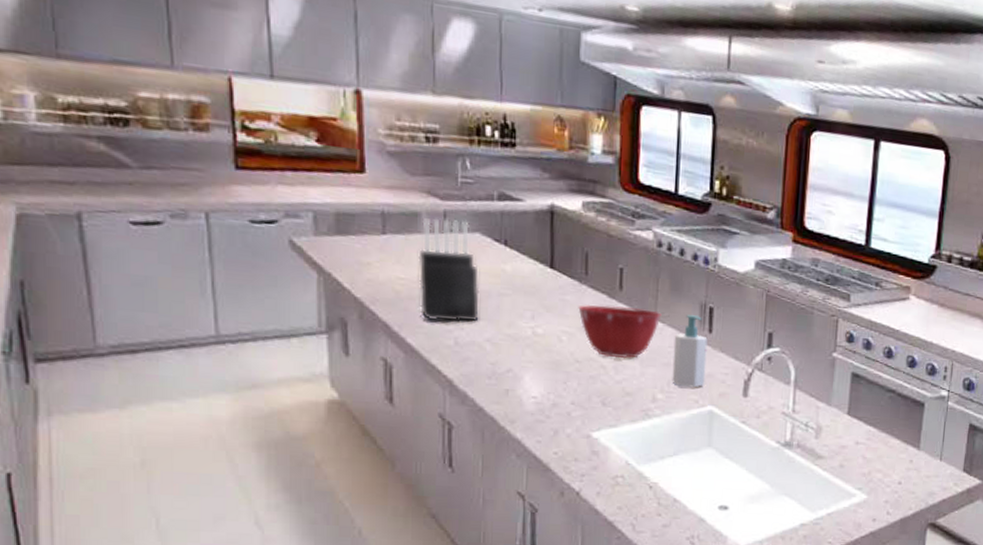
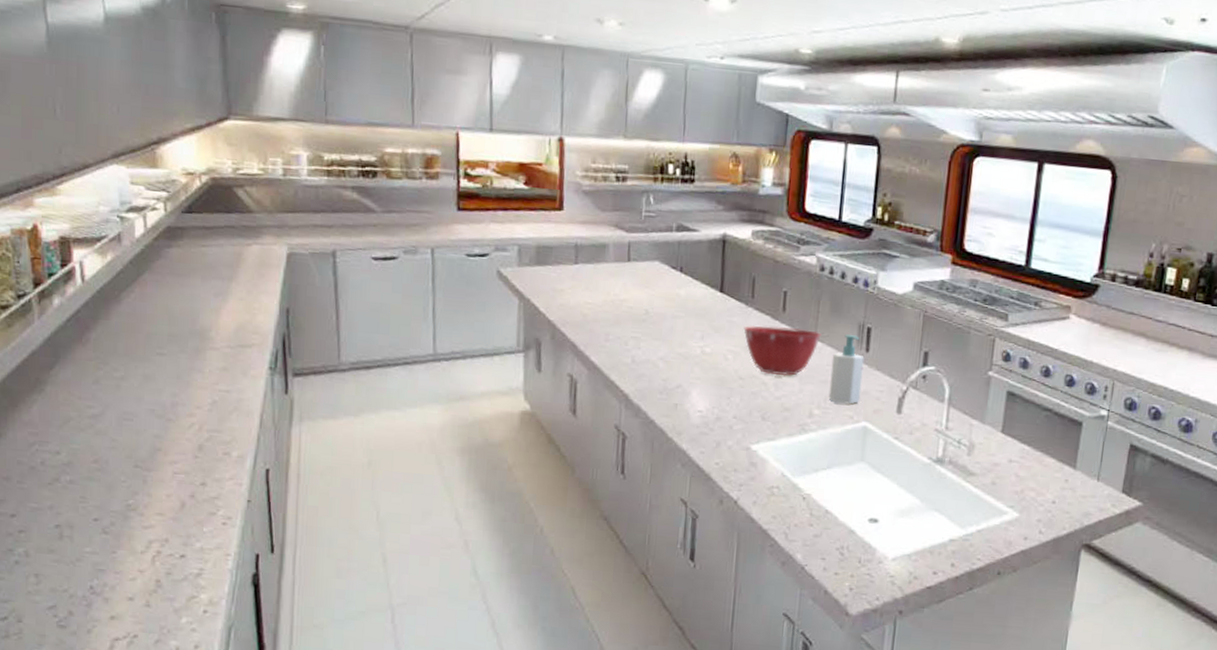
knife block: present [418,218,481,323] -> none [603,248,657,343]

